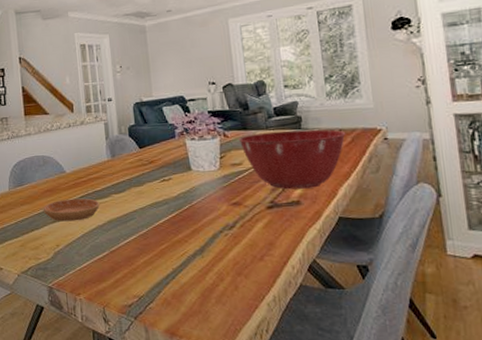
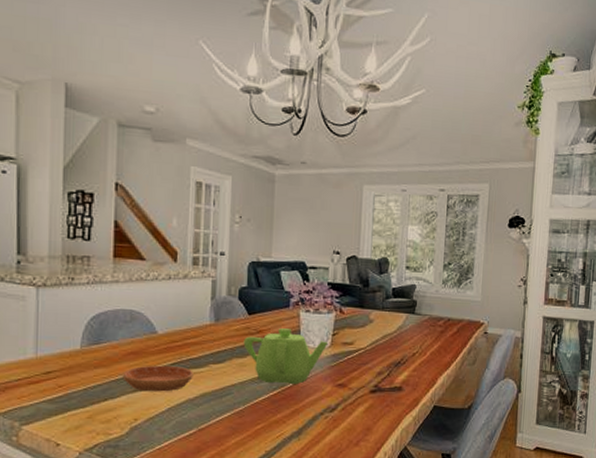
teapot: none [138,157,218,207] -> present [243,328,329,385]
mixing bowl: present [238,129,346,190] -> none [354,313,453,375]

